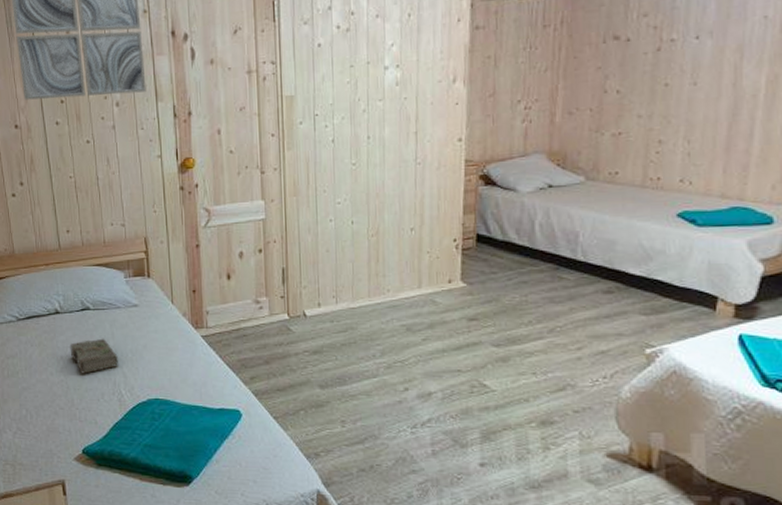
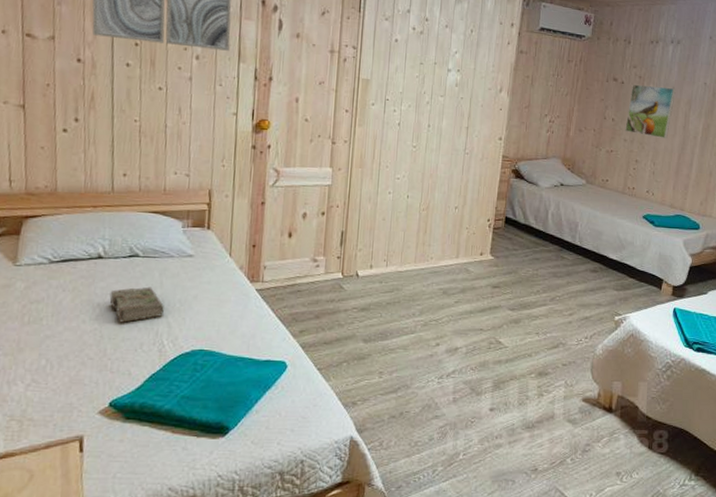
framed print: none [637,32,715,106] -> present [625,84,676,138]

